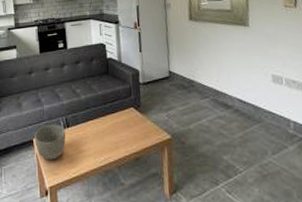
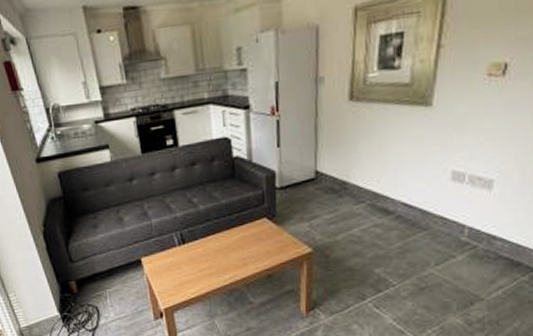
bowl: present [34,124,66,160] -> none [142,240,182,280]

